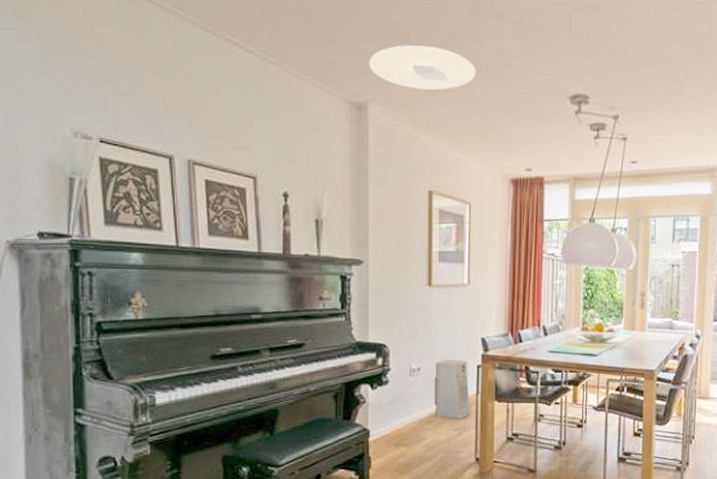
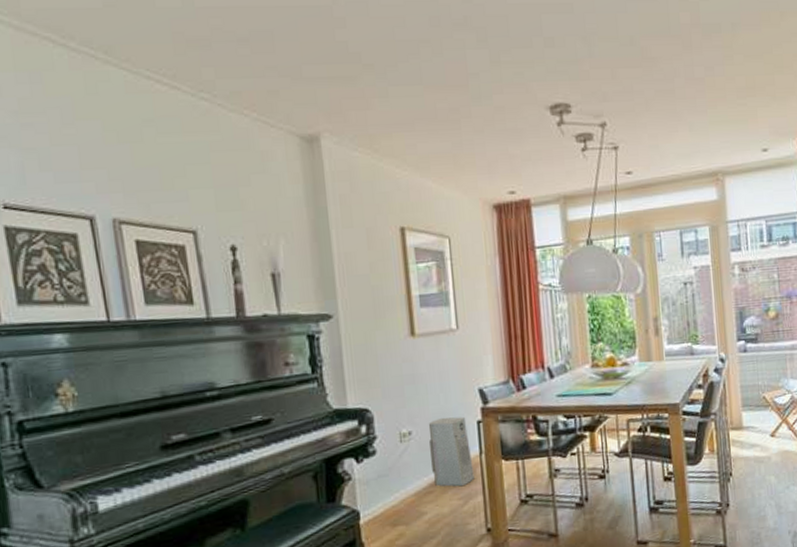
ceiling light: present [369,45,476,91] -> none [316,65,441,115]

